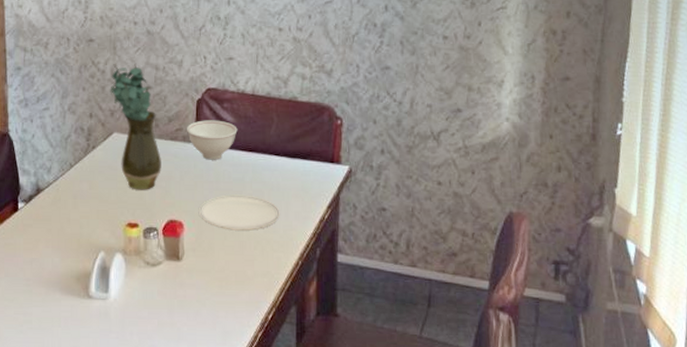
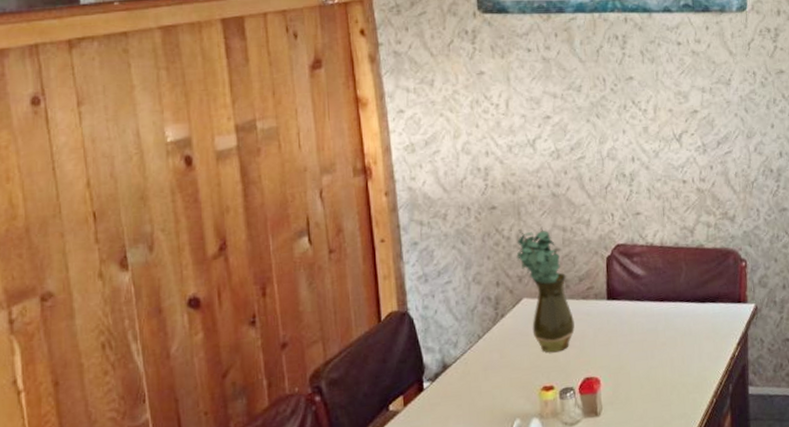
bowl: present [186,120,238,160] -> none [597,274,649,314]
plate: present [198,194,280,231] -> none [614,343,693,380]

